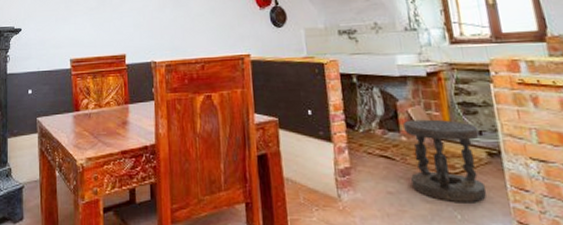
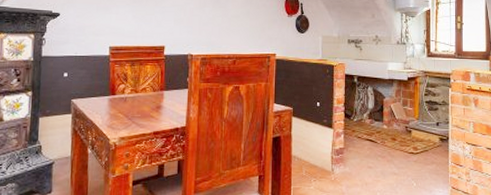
stool: present [403,119,487,203] -> none [386,113,436,175]

